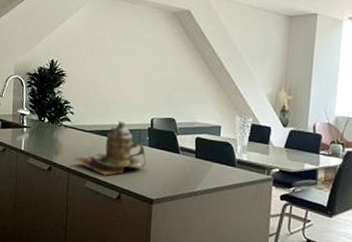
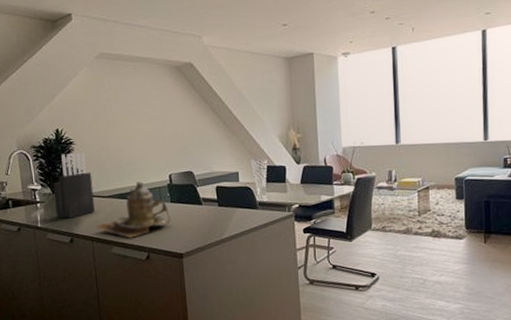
knife block: none [39,84,78,147] -> present [53,153,95,219]

